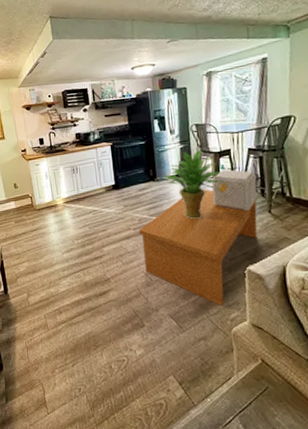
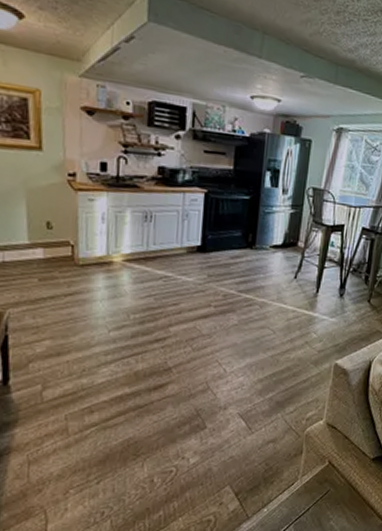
coffee table: present [139,189,258,306] -> none [220,267,360,403]
potted plant: present [165,149,220,220] -> none [266,219,328,302]
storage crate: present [211,169,257,212] -> none [313,248,364,299]

